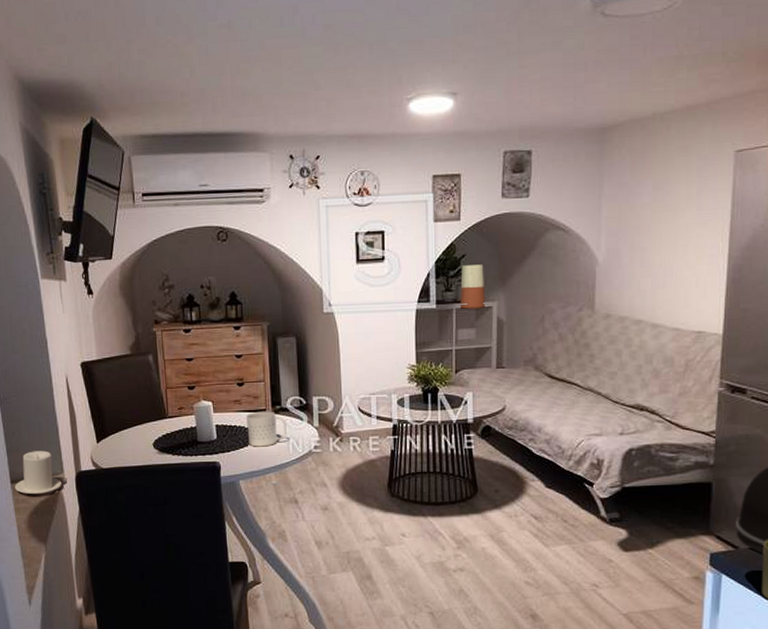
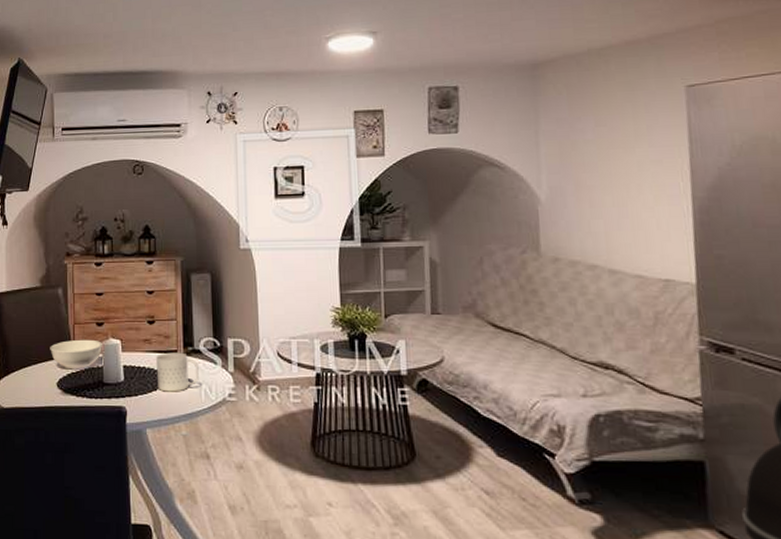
bowl: none [144,402,196,431] -> present [50,339,103,370]
vase: present [460,264,486,310] -> none [387,202,416,249]

